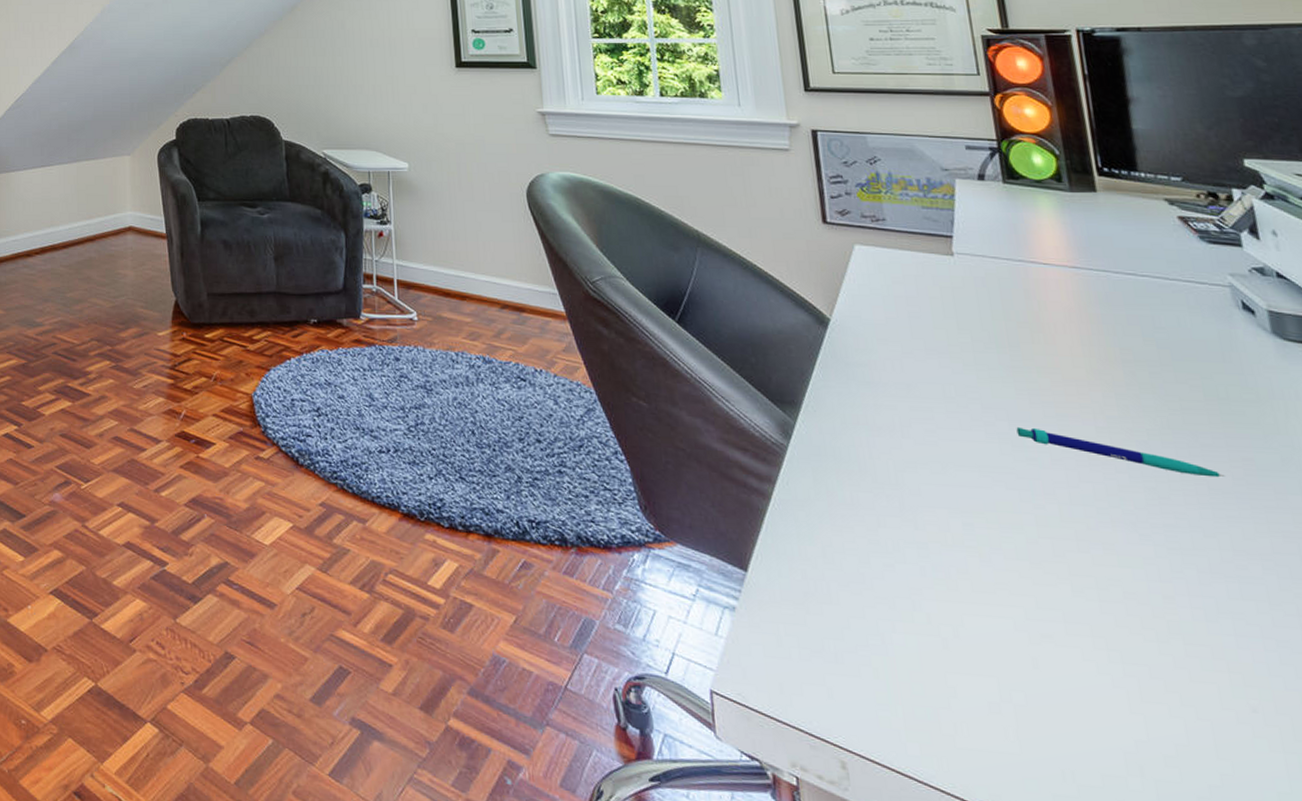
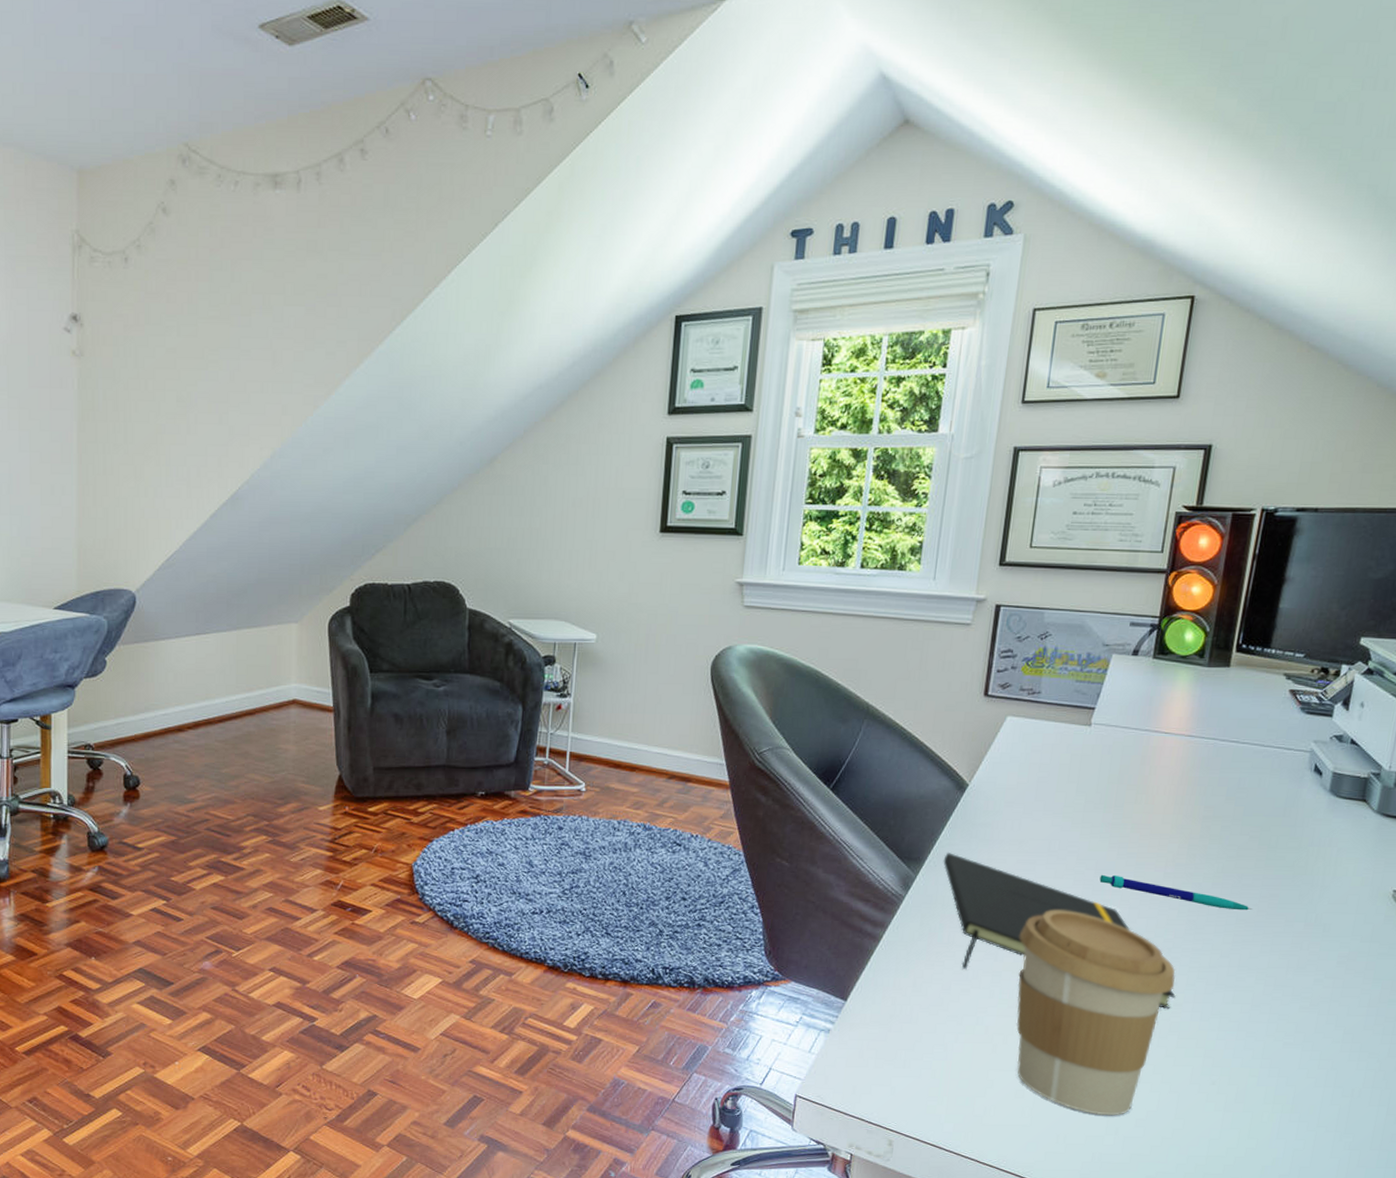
notepad: none [822,395,1162,604] -> present [943,851,1176,1010]
coffee cup: none [936,468,1156,748] -> present [1016,910,1176,1116]

